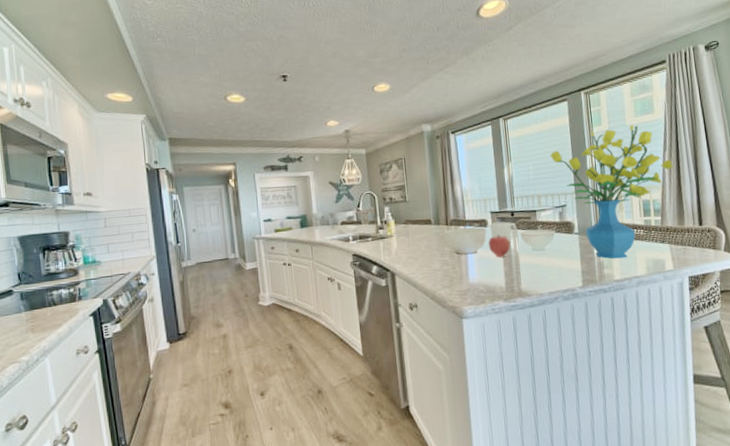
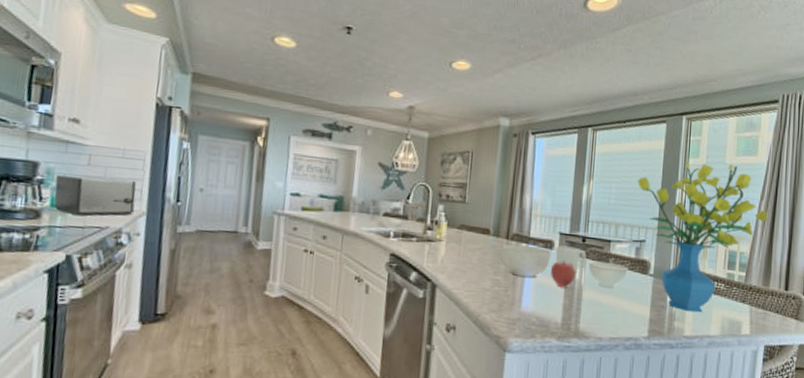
toaster: none [84,232,146,268] -> present [54,175,136,217]

